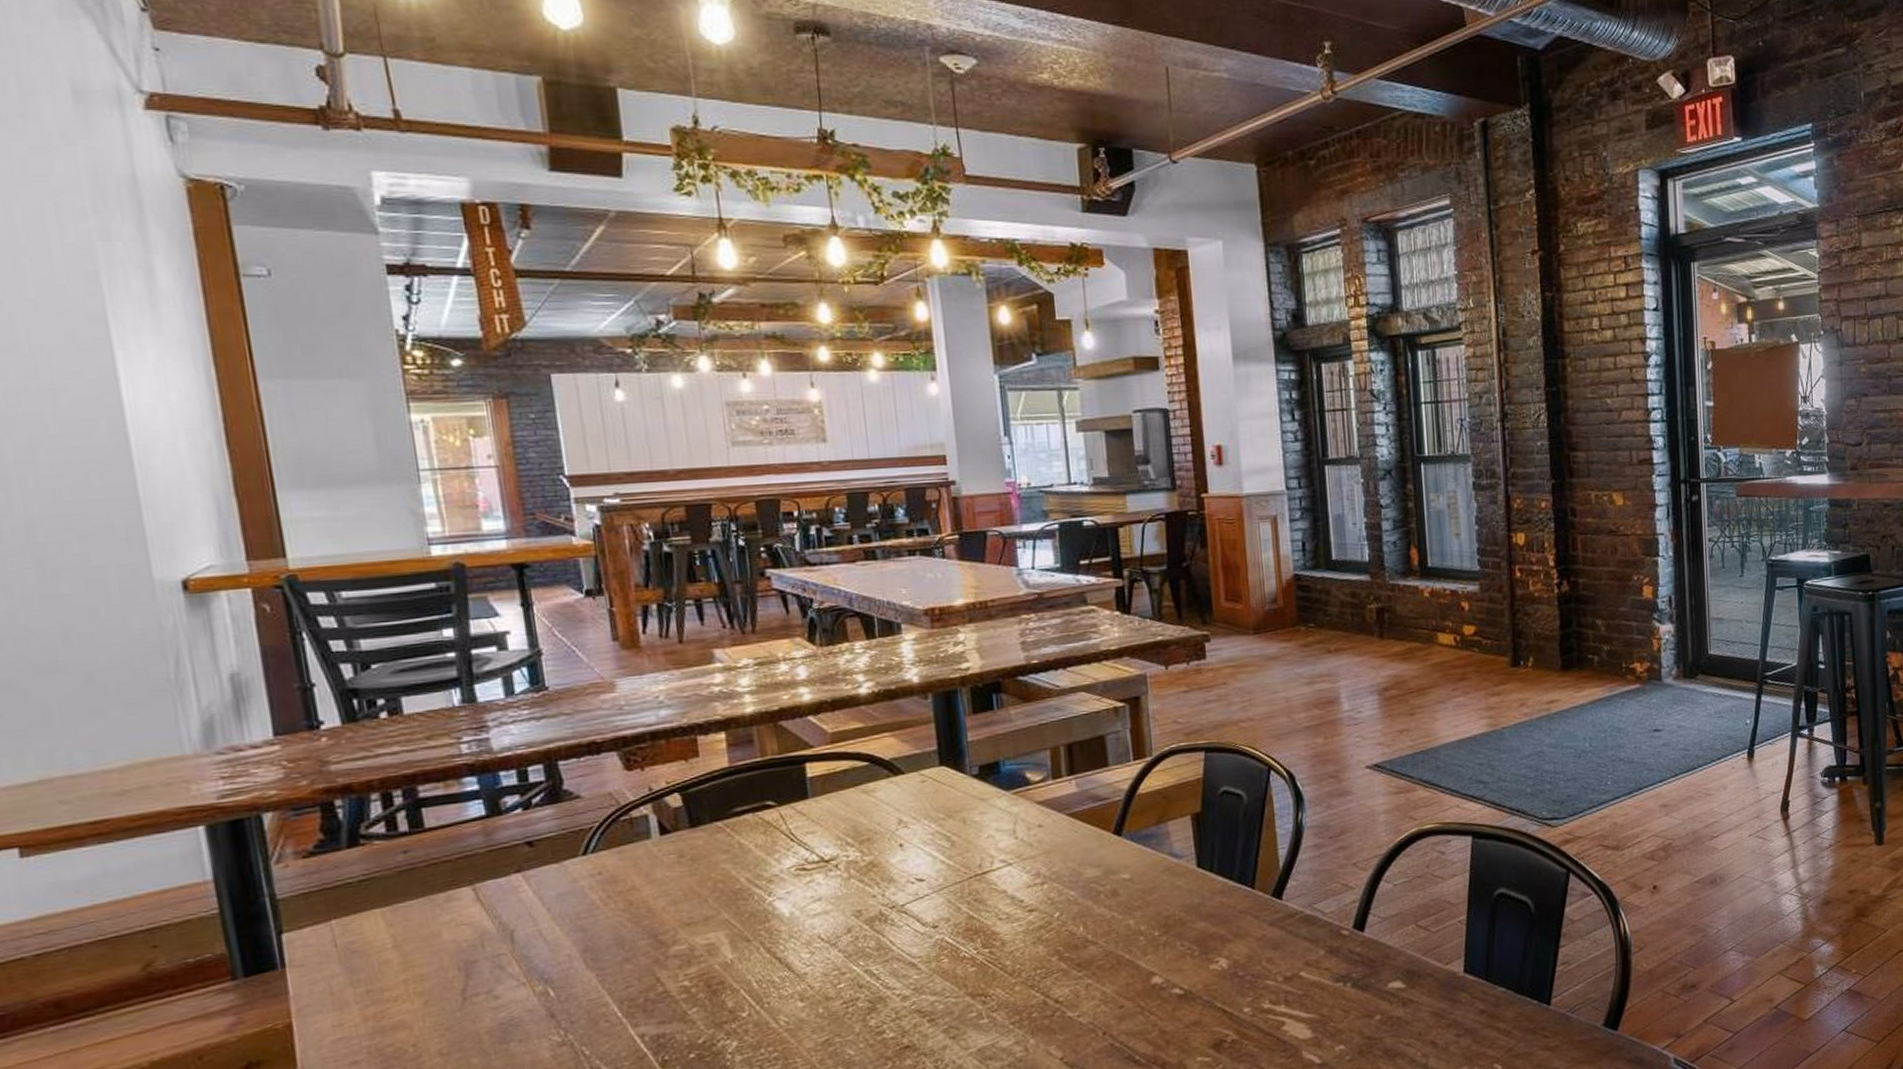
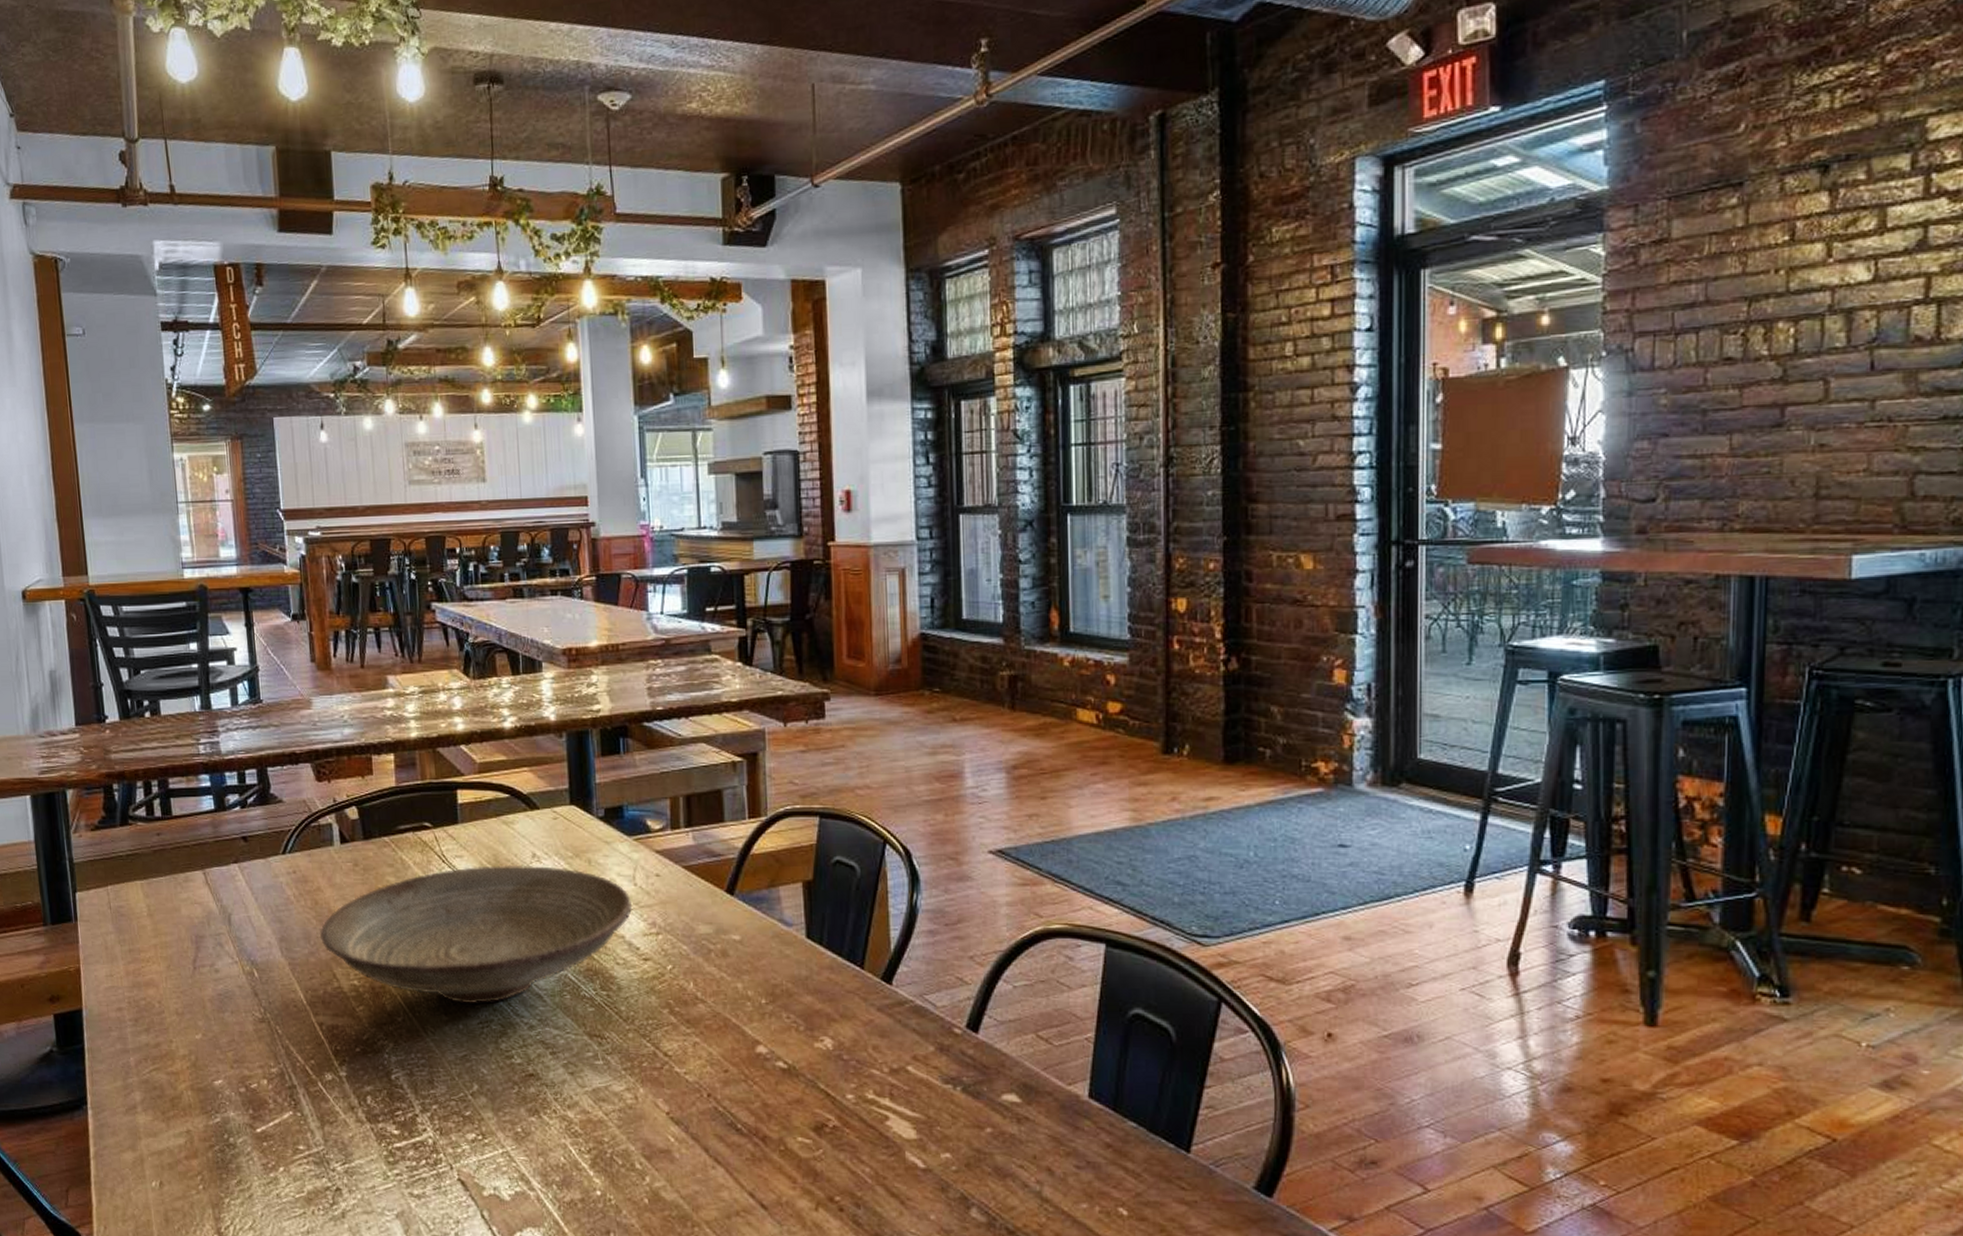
decorative bowl: none [636,830,1015,986] -> present [319,864,633,1003]

